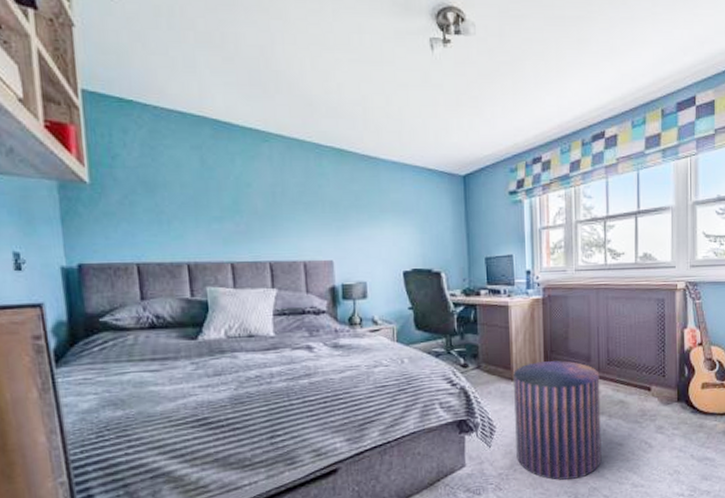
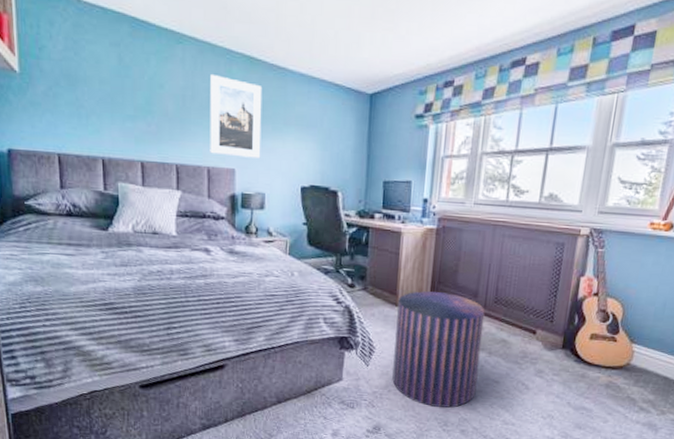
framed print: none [300,170,359,249] -> present [210,75,263,159]

